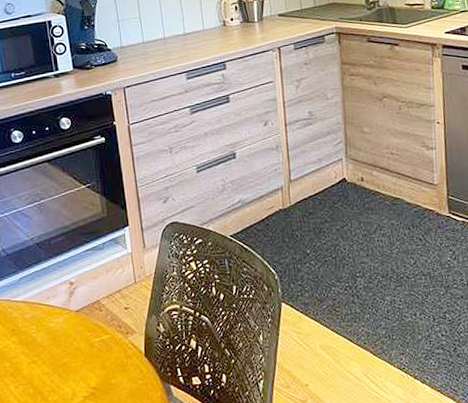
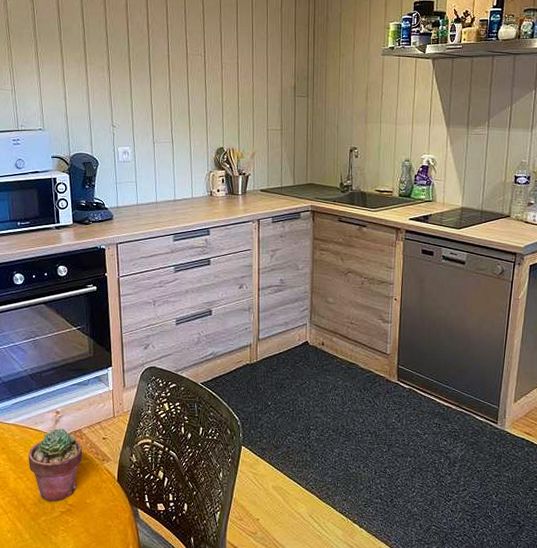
potted succulent: none [41,301,104,386] -> present [28,428,83,501]

